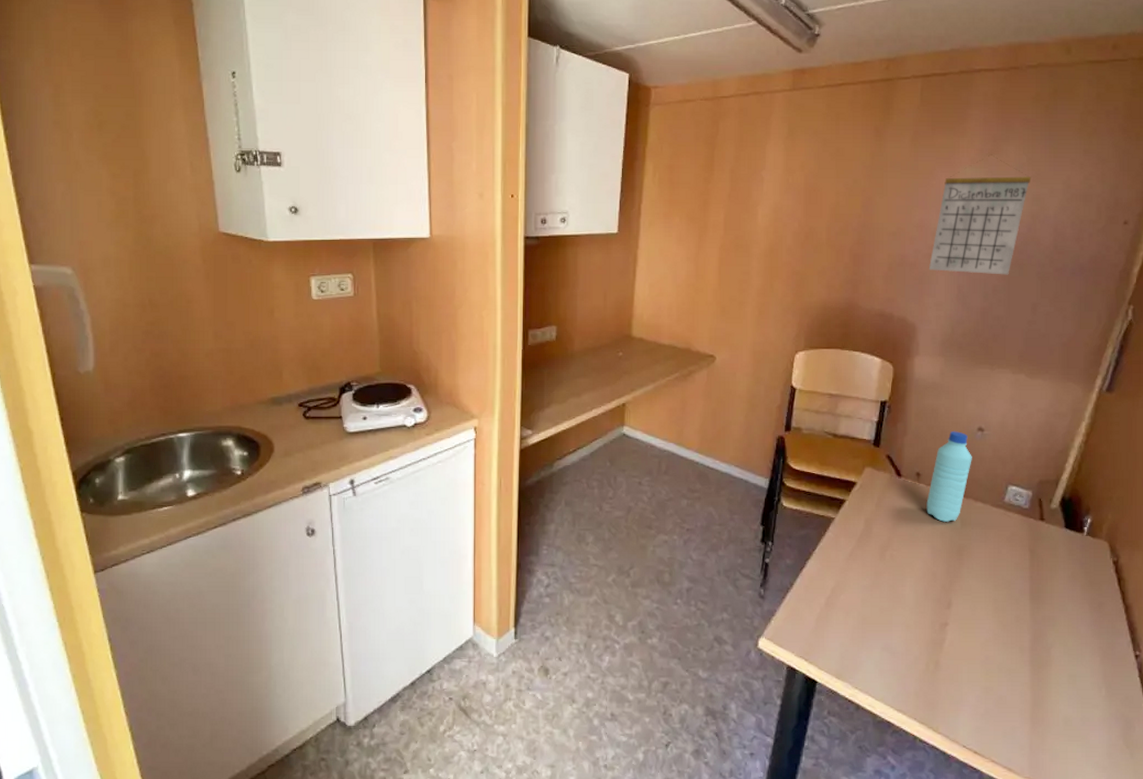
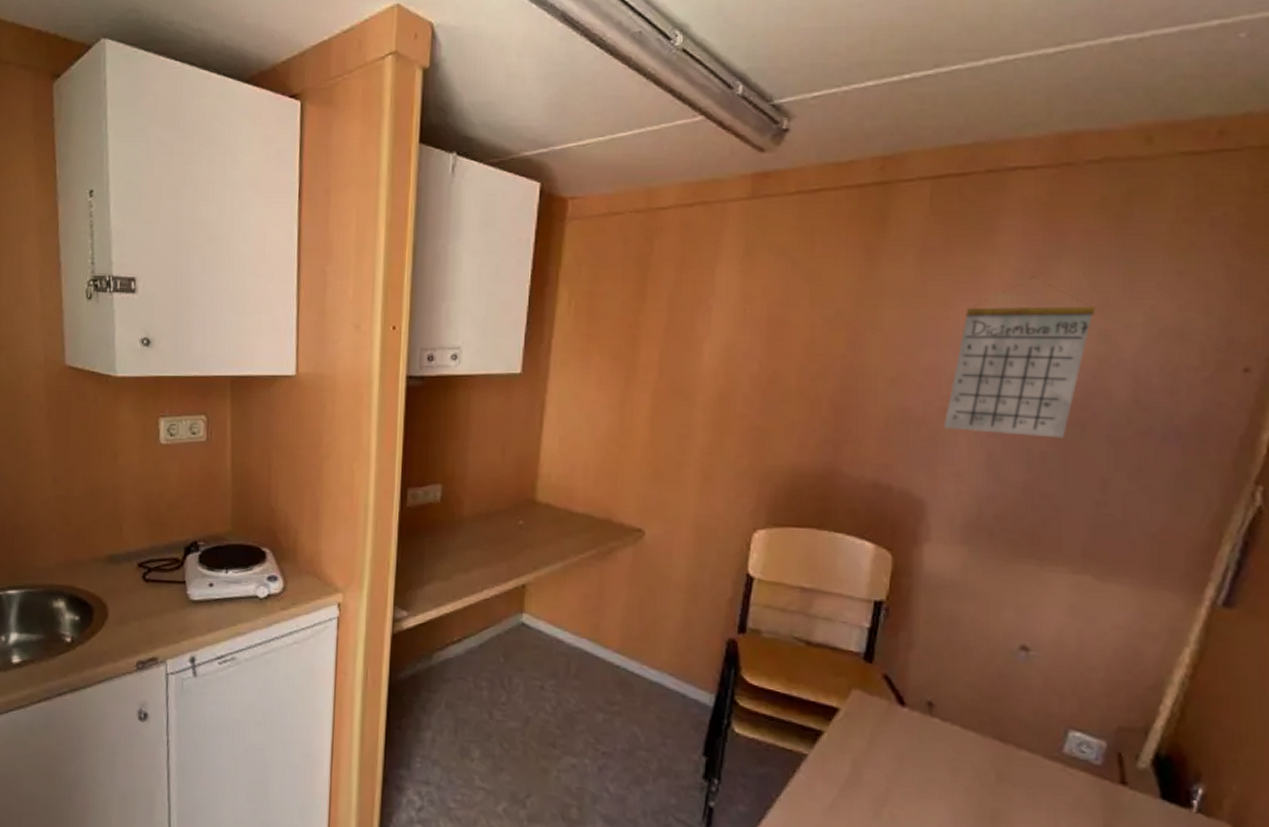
water bottle: present [926,431,972,522] -> none [943,648,1012,775]

